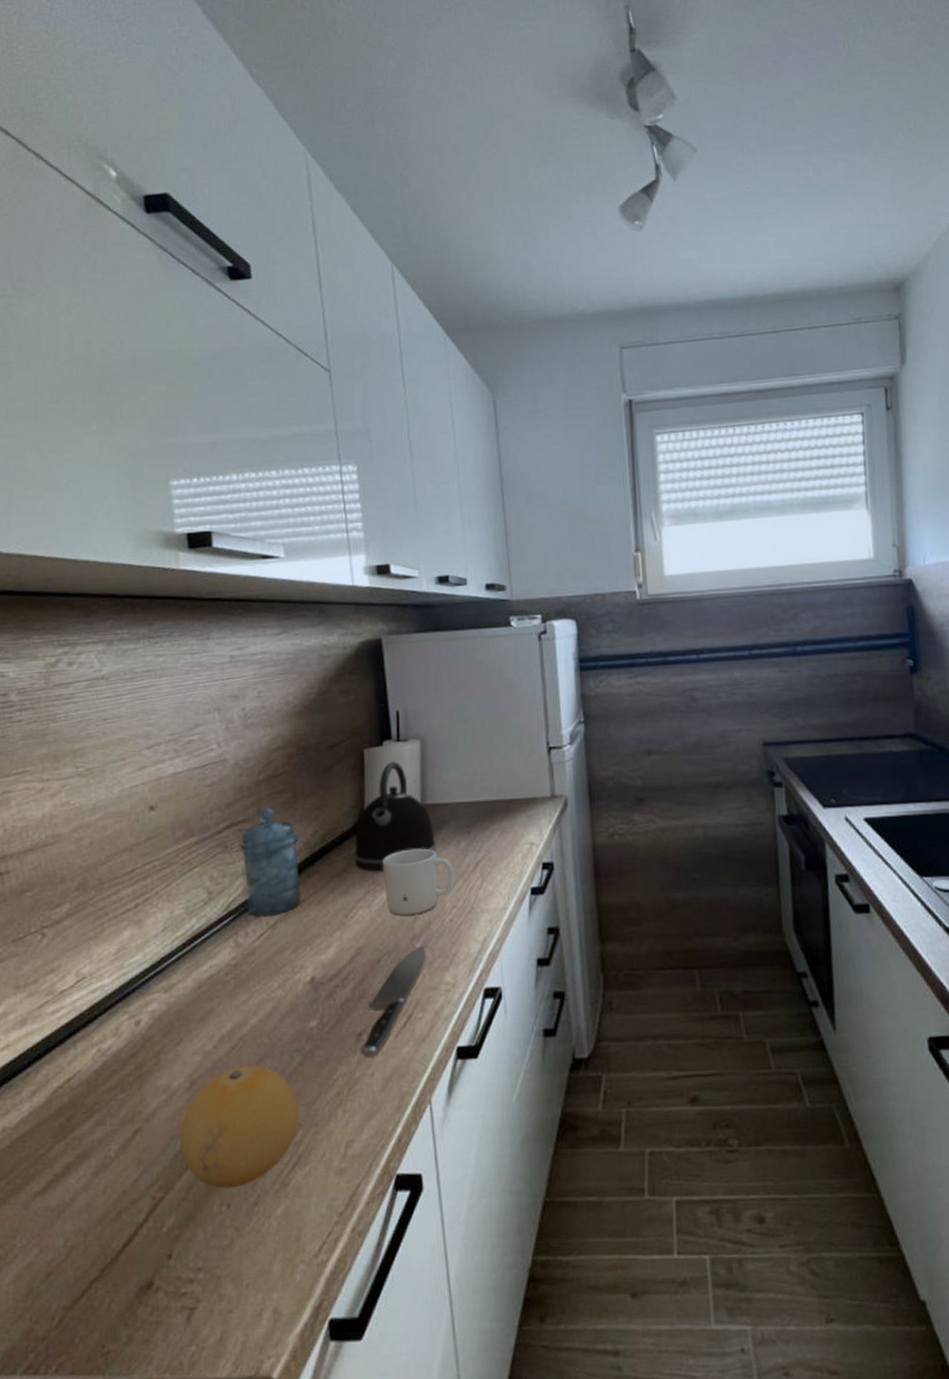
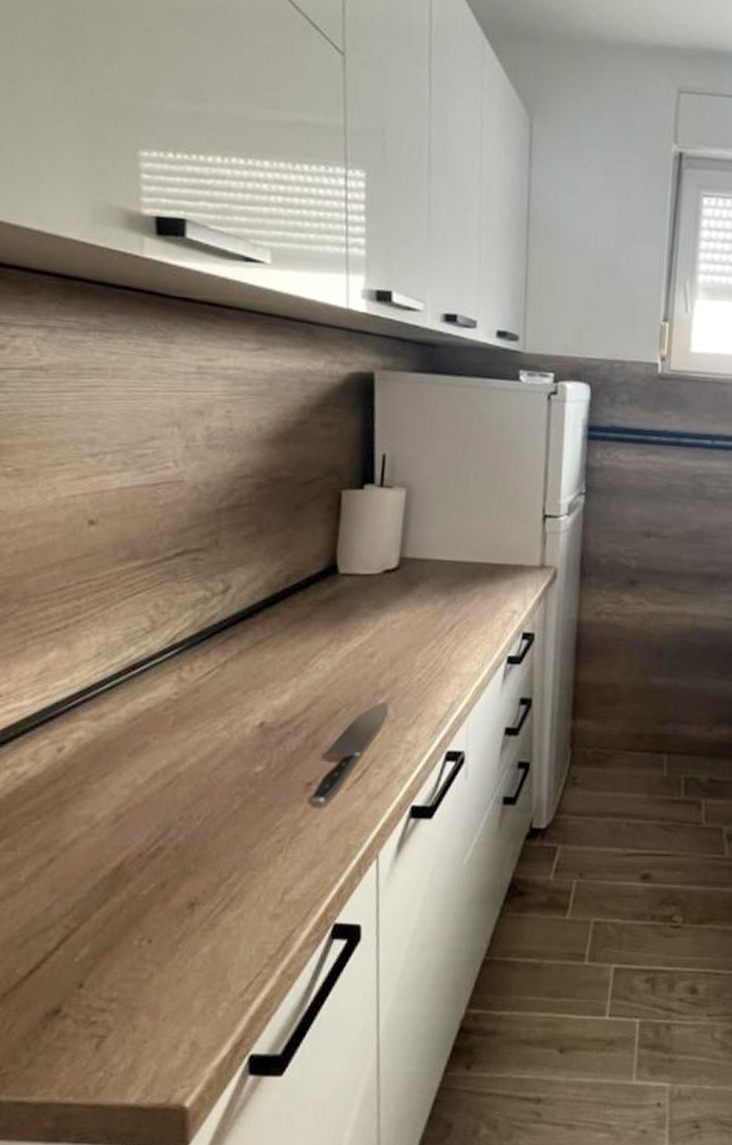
fruit: present [179,1065,299,1189] -> none [99,804,236,924]
canister: present [240,807,300,917] -> none [192,538,259,654]
kettle: present [353,761,438,871] -> none [319,507,413,621]
mug: present [382,848,455,916] -> none [350,601,429,670]

